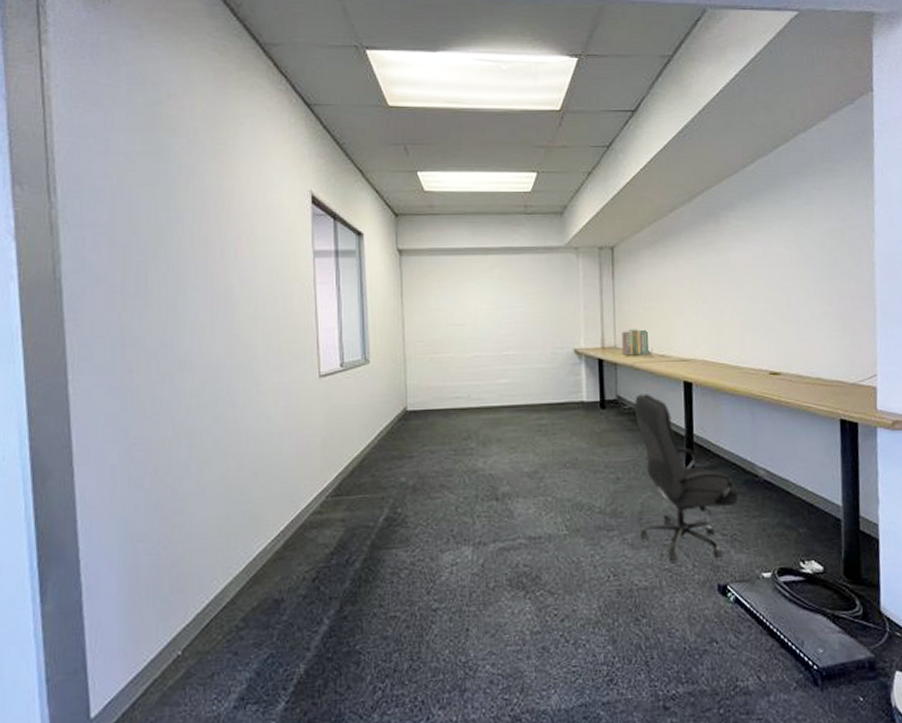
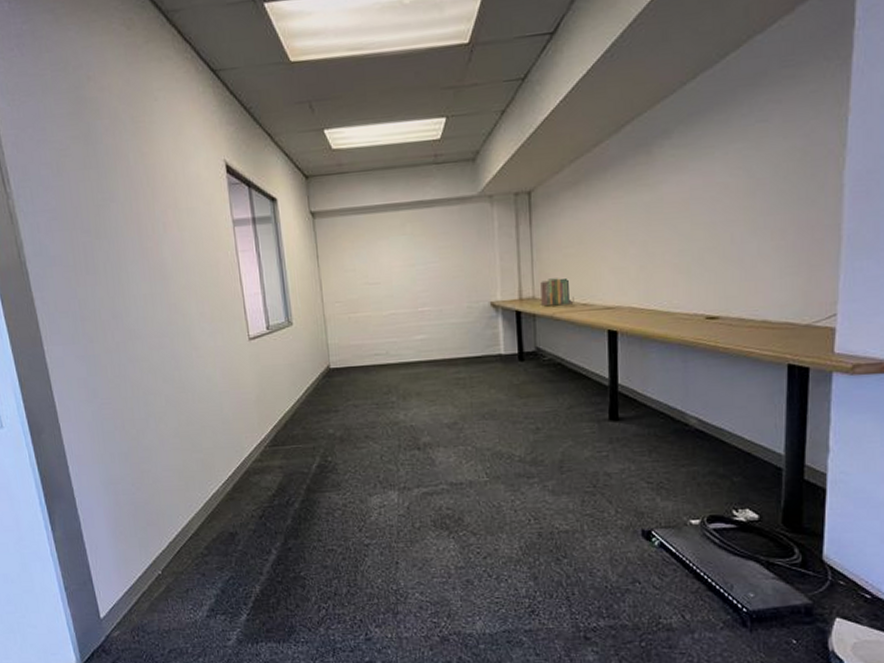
office chair: present [635,394,740,562] -> none [555,344,668,508]

